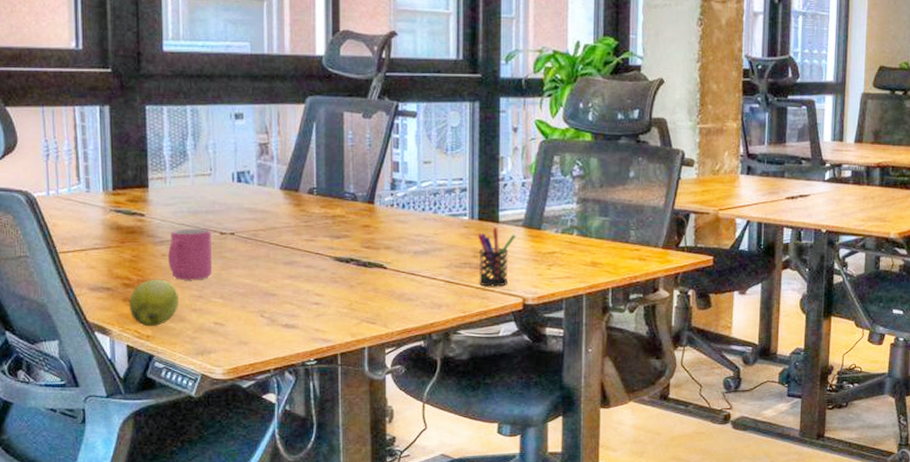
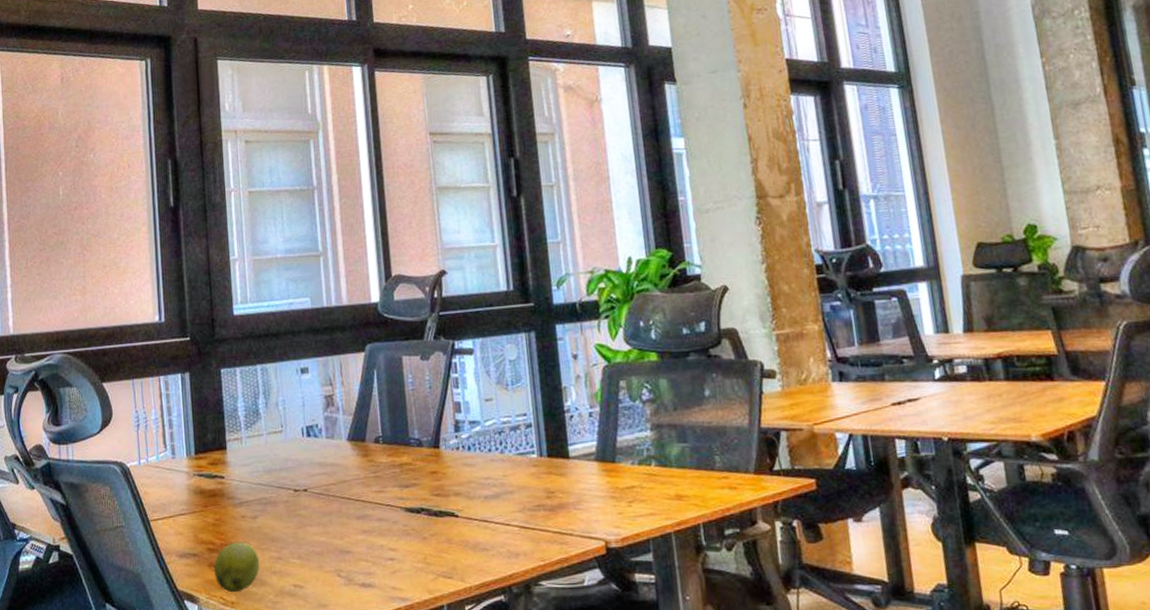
mug: present [168,228,212,280] -> none [247,486,289,542]
pen holder: present [478,228,517,287] -> none [549,464,590,530]

